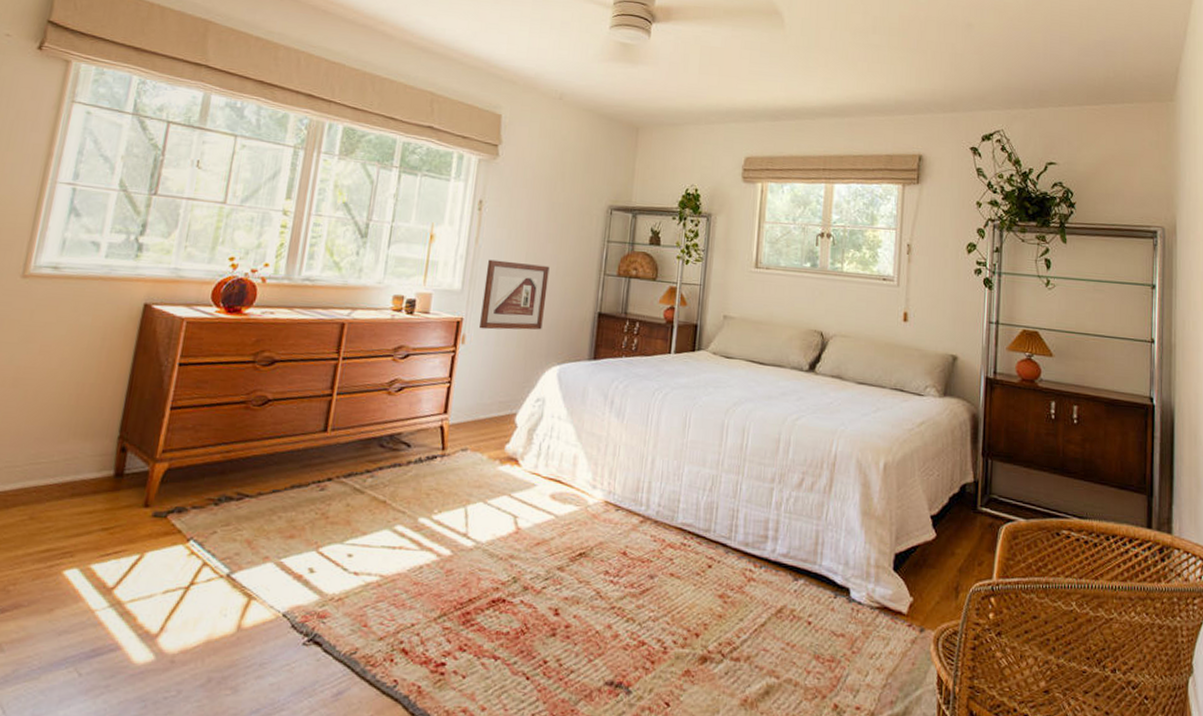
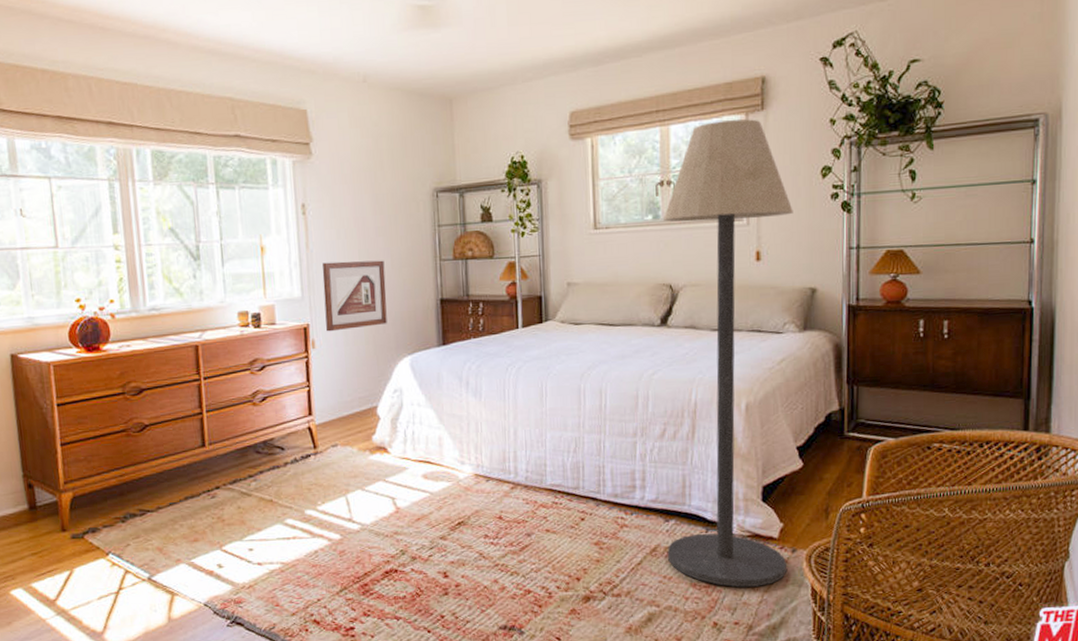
floor lamp: none [793,187,940,667] -> present [663,119,793,588]

